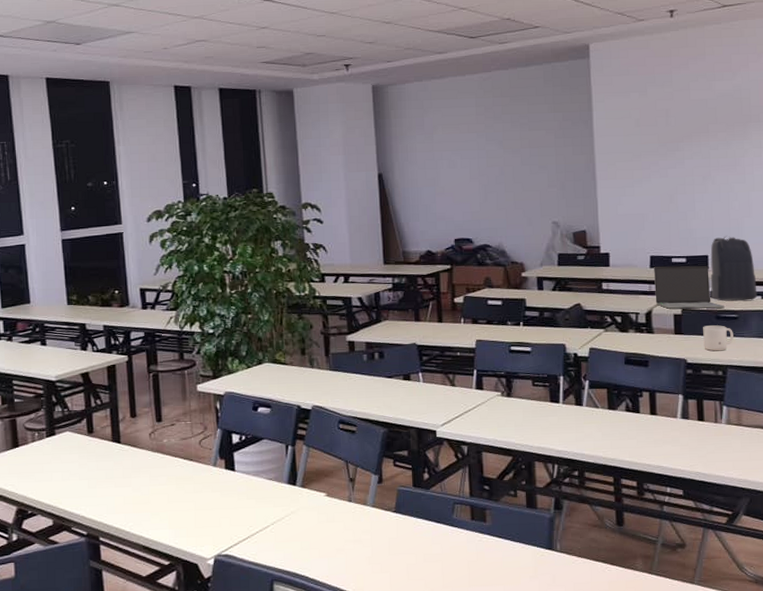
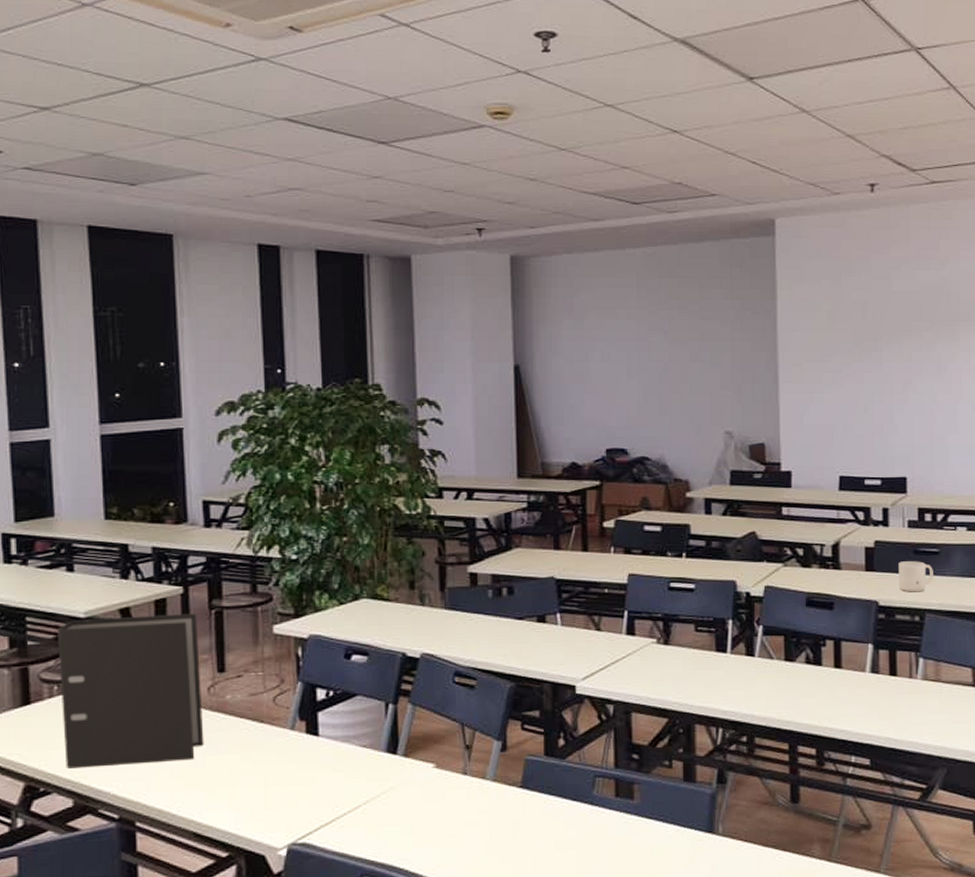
binder: none [36,376,148,496] -> present [58,613,204,769]
laptop: present [654,265,725,309] -> none [843,489,924,542]
backpack: present [710,236,758,301] -> none [909,455,962,532]

